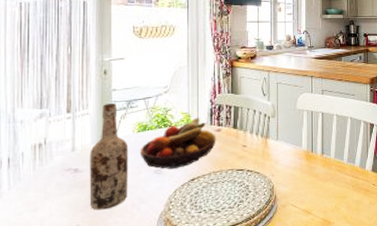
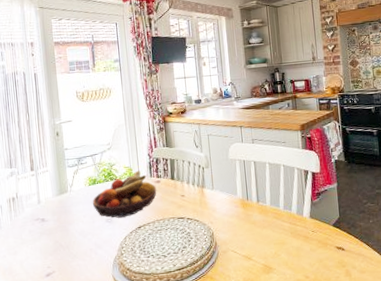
wine bottle: present [89,103,129,210] -> none [52,161,86,254]

